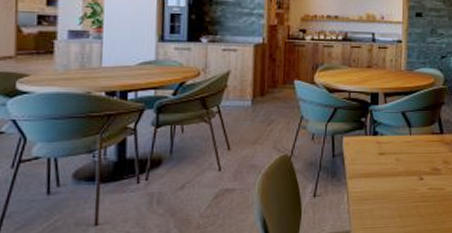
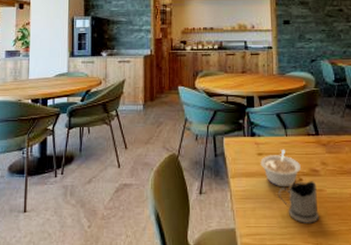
legume: none [381,148,423,187] -> present [260,148,301,188]
tea glass holder: none [398,180,437,222] -> present [278,181,319,223]

